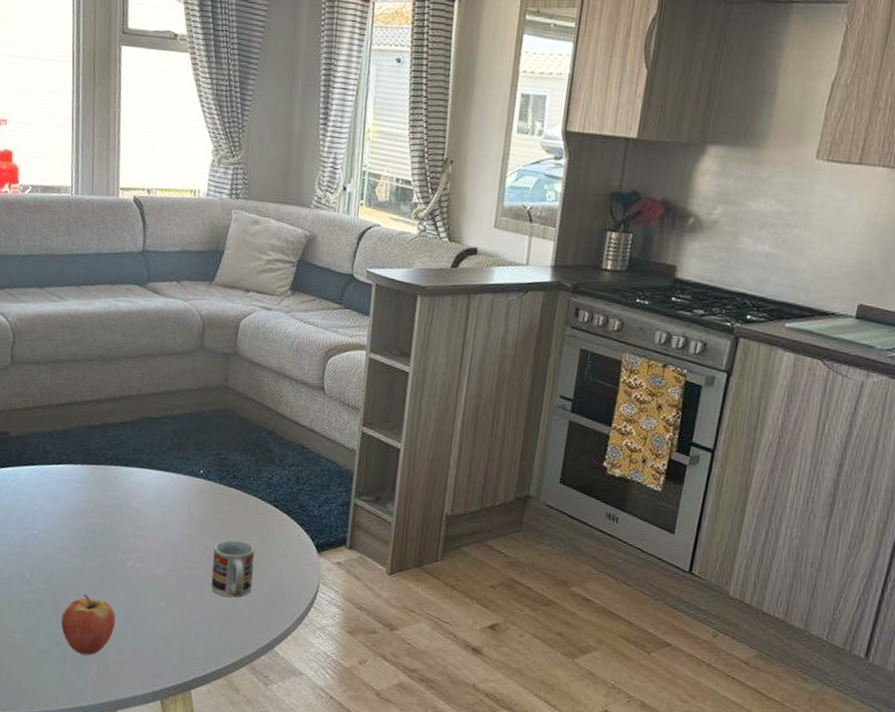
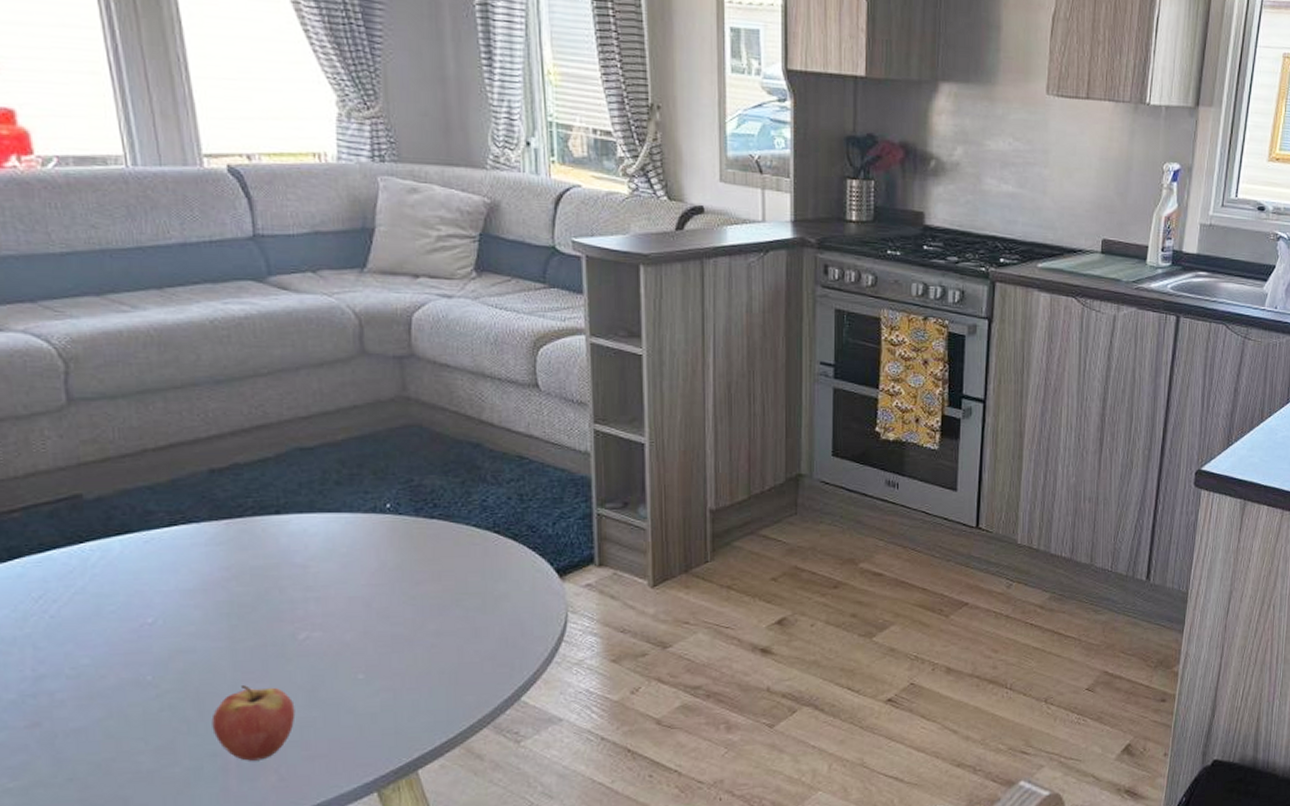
cup: present [211,539,255,598] -> none [420,580,481,650]

